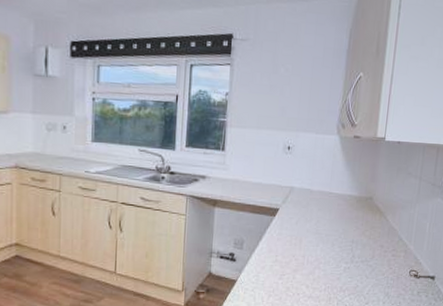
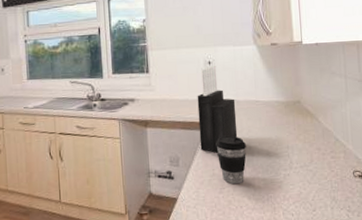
knife block: none [266,151,309,240] -> present [197,66,238,153]
coffee cup: none [282,223,313,272] -> present [215,135,247,185]

